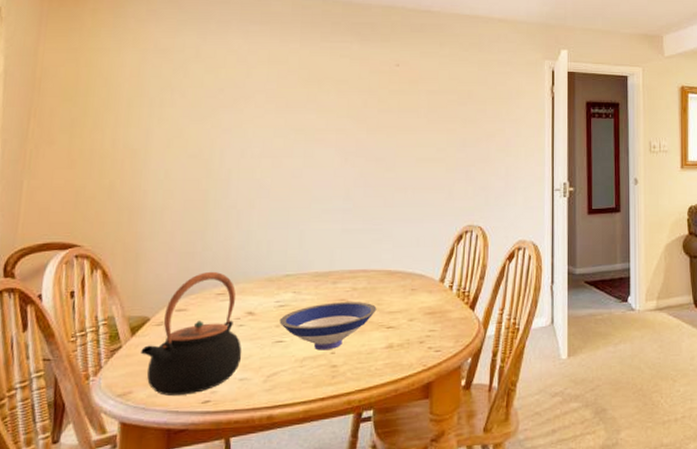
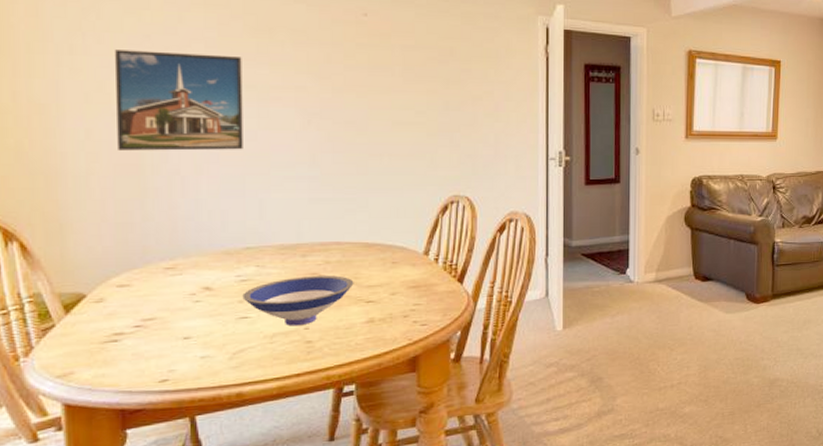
teapot: present [141,271,242,396] -> none [79,243,201,376]
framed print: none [189,102,295,188] -> present [115,50,243,151]

